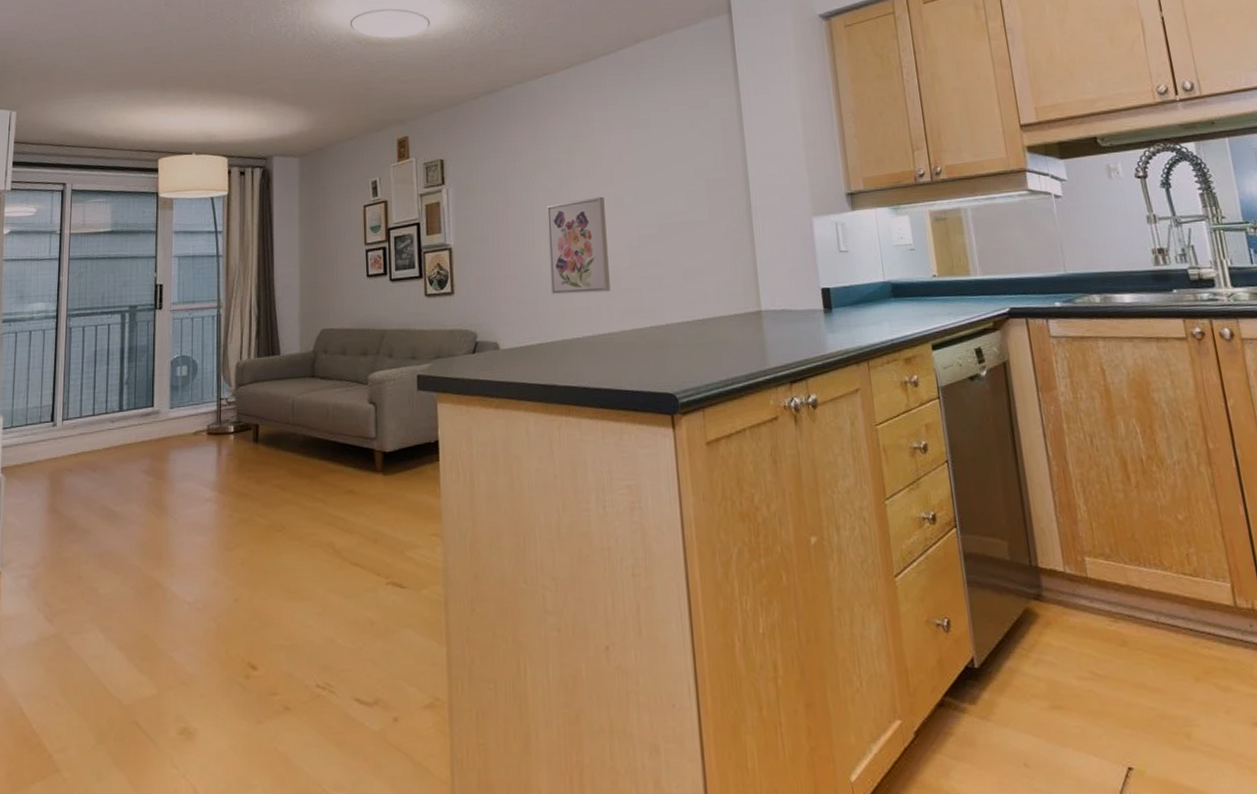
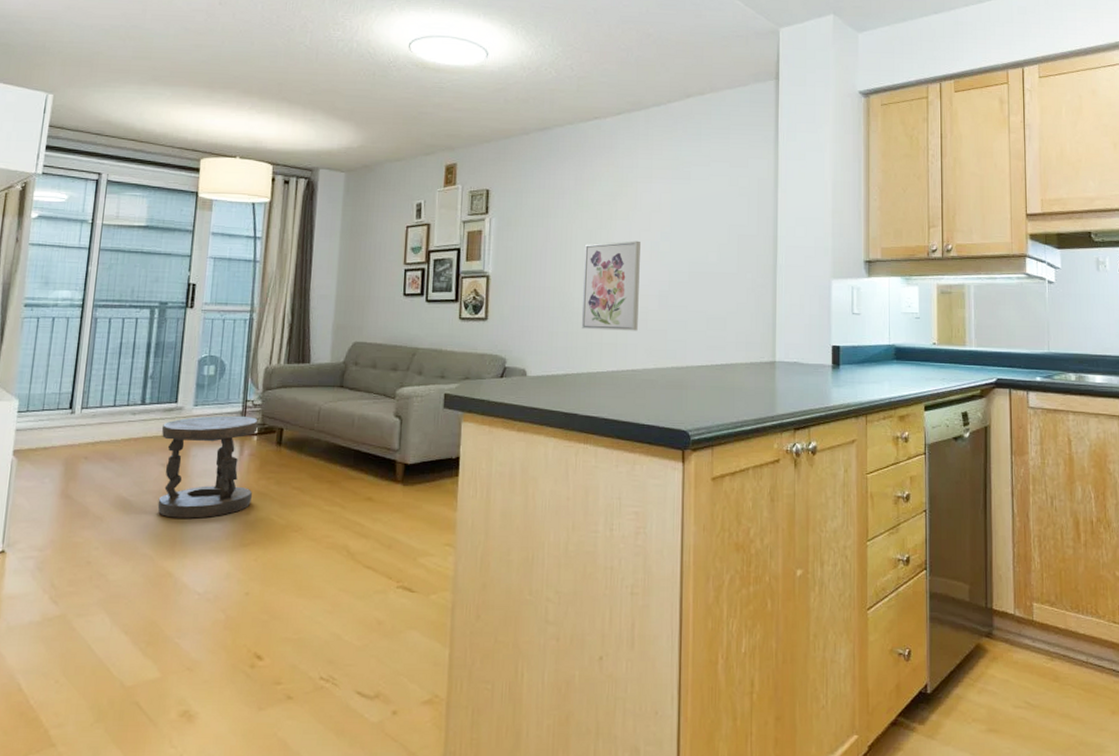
stool: none [141,414,234,526] -> present [157,415,258,519]

